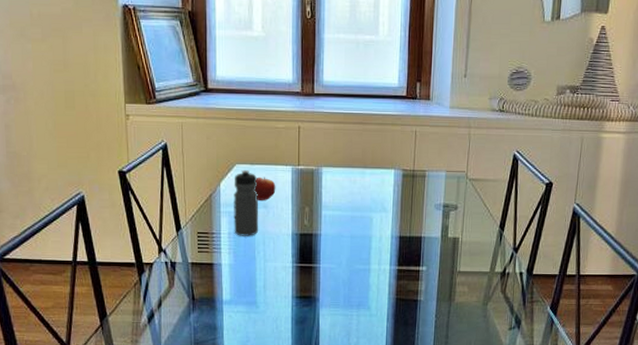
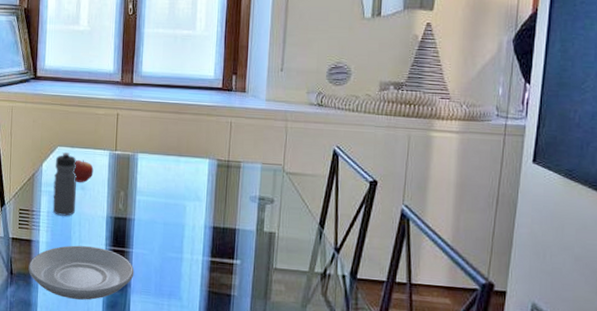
plate: none [211,265,323,318] -> present [28,245,134,300]

